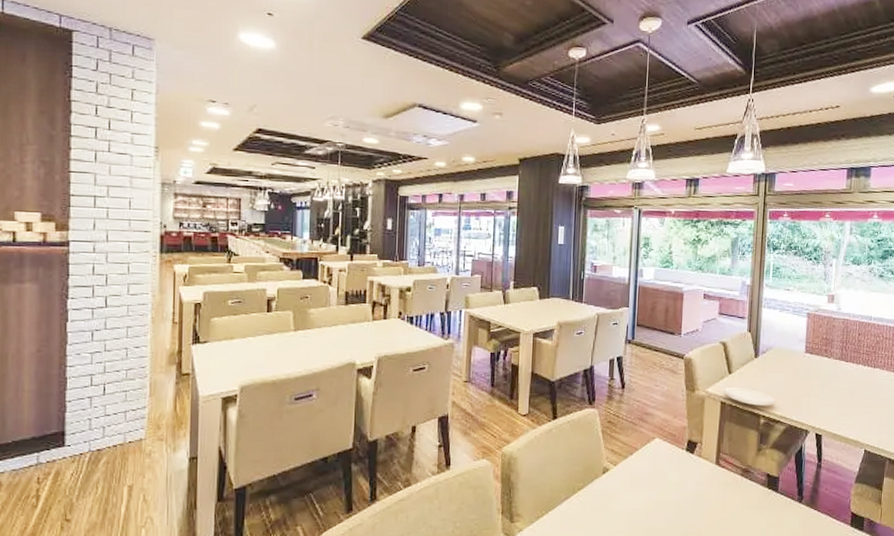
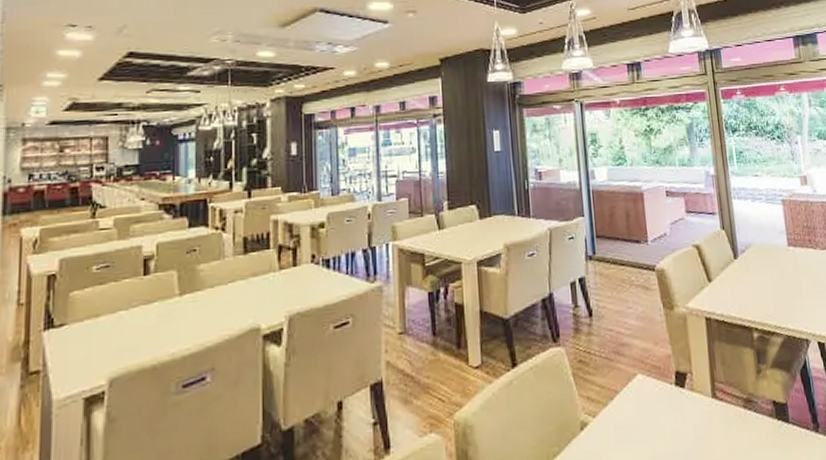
plate: present [723,386,776,406] -> none [705,295,767,318]

